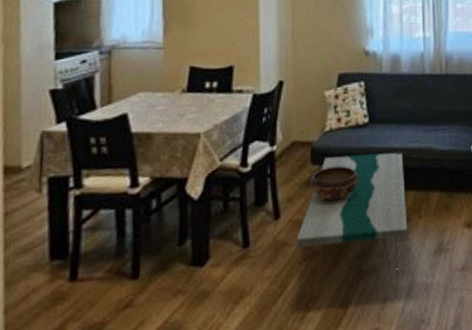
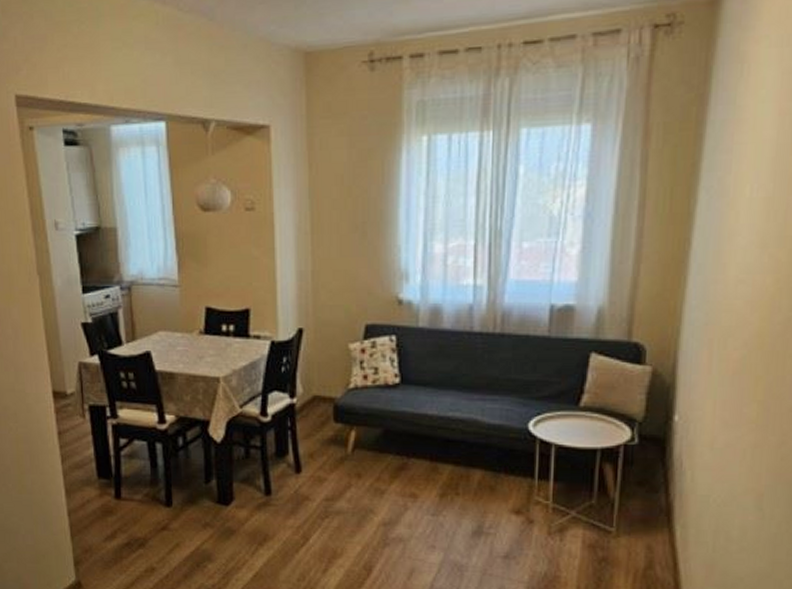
coffee table: present [296,152,407,307] -> none [318,417,441,572]
decorative bowl: present [309,165,358,203] -> none [332,427,386,464]

